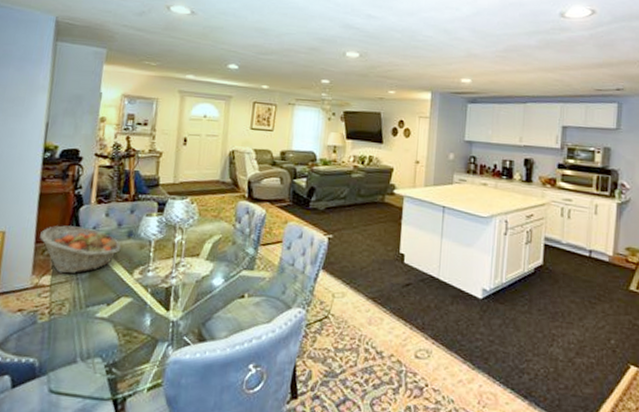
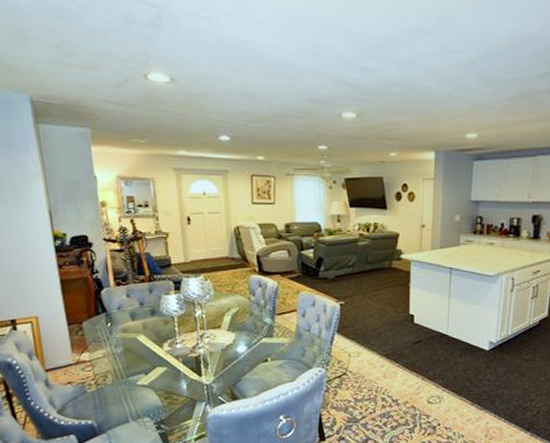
fruit basket: present [40,225,121,274] -> none [70,308,148,350]

